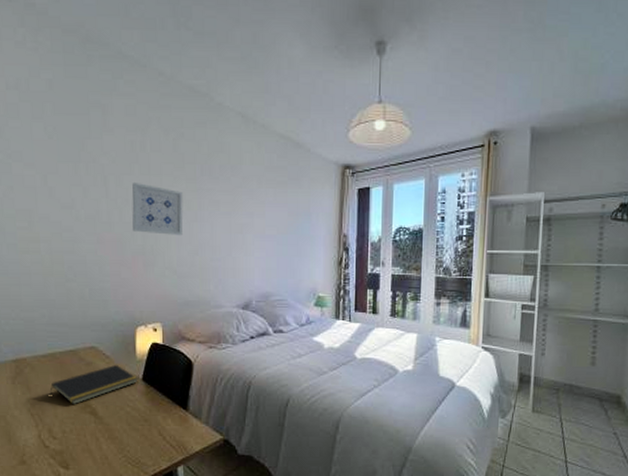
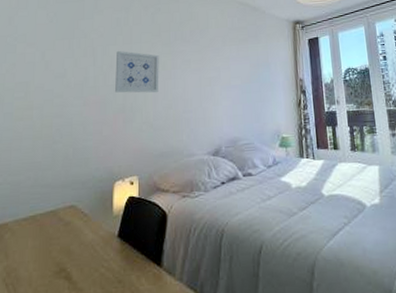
notepad: present [49,364,138,404] -> none [26,222,114,269]

